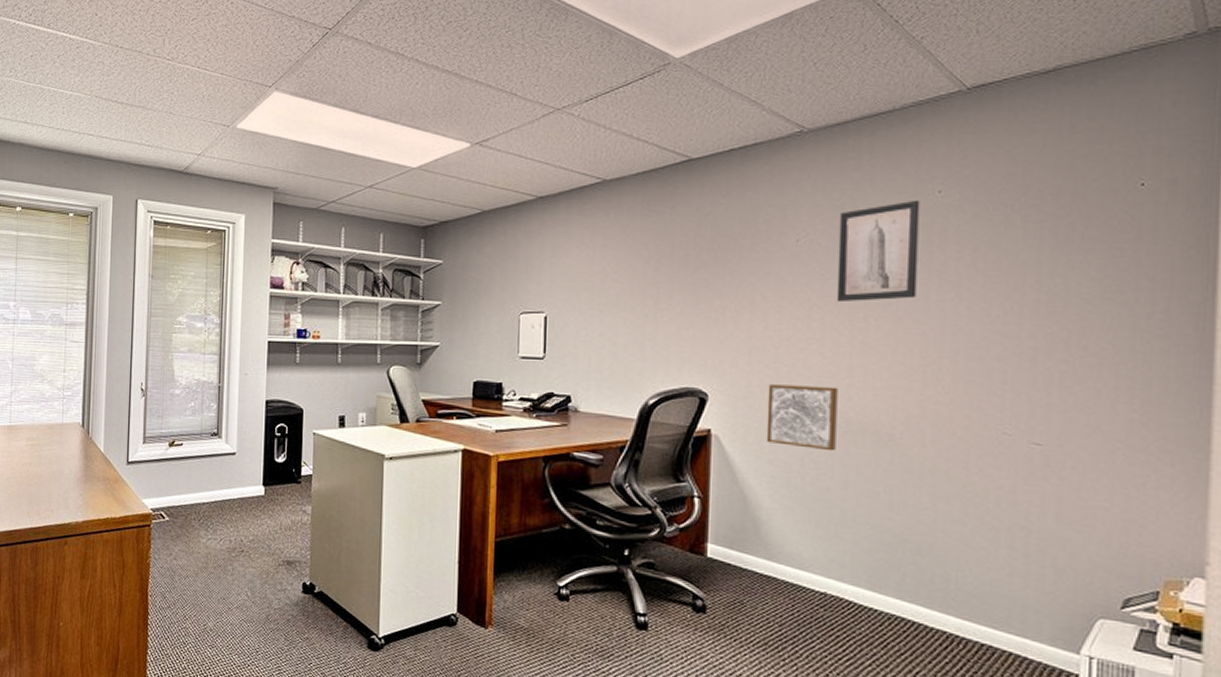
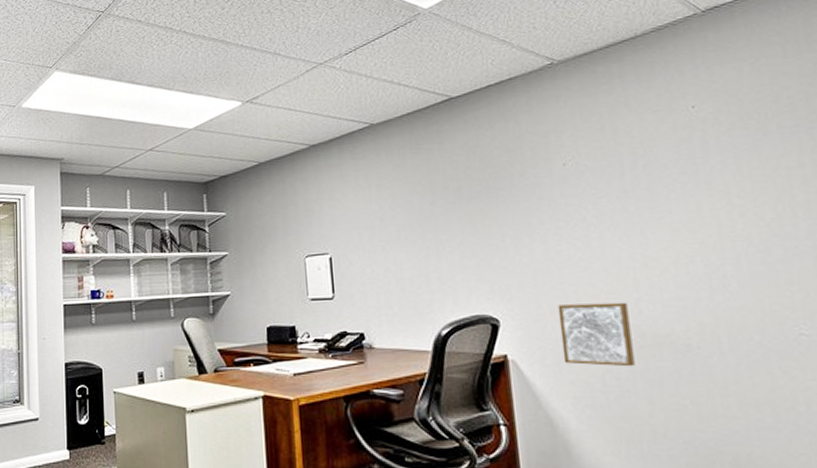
wall art: present [836,200,920,303] -> none [601,116,689,220]

